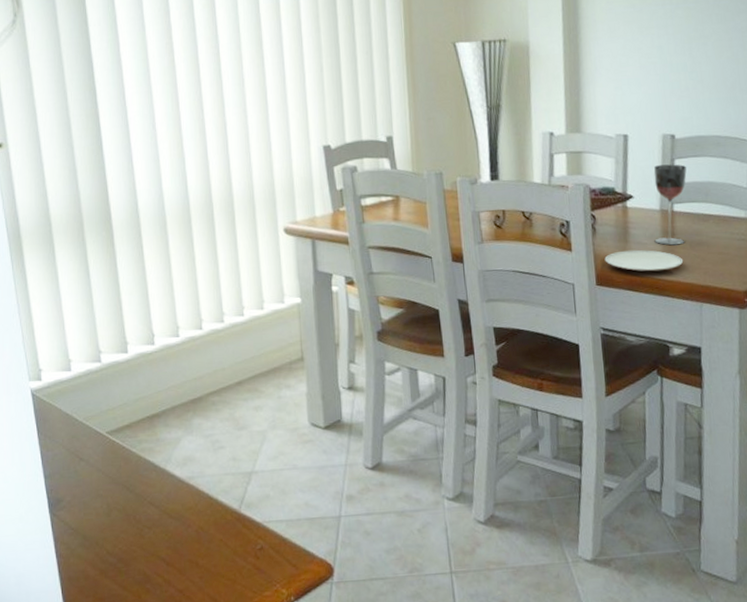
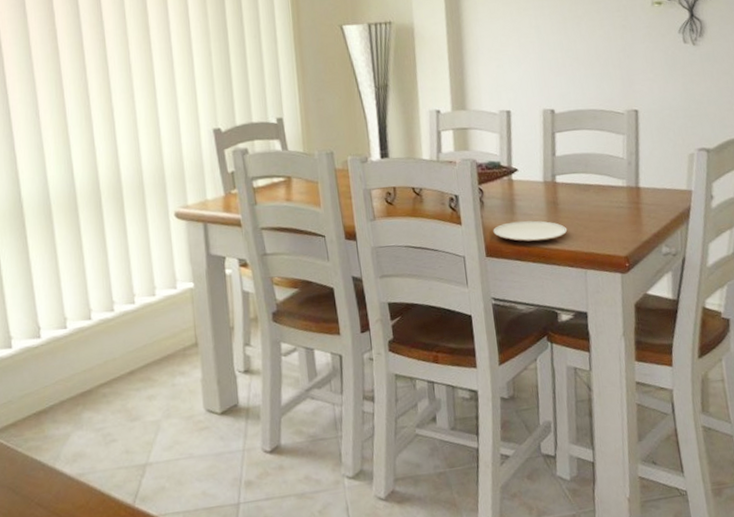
wineglass: present [653,164,687,246] -> none [536,137,567,215]

